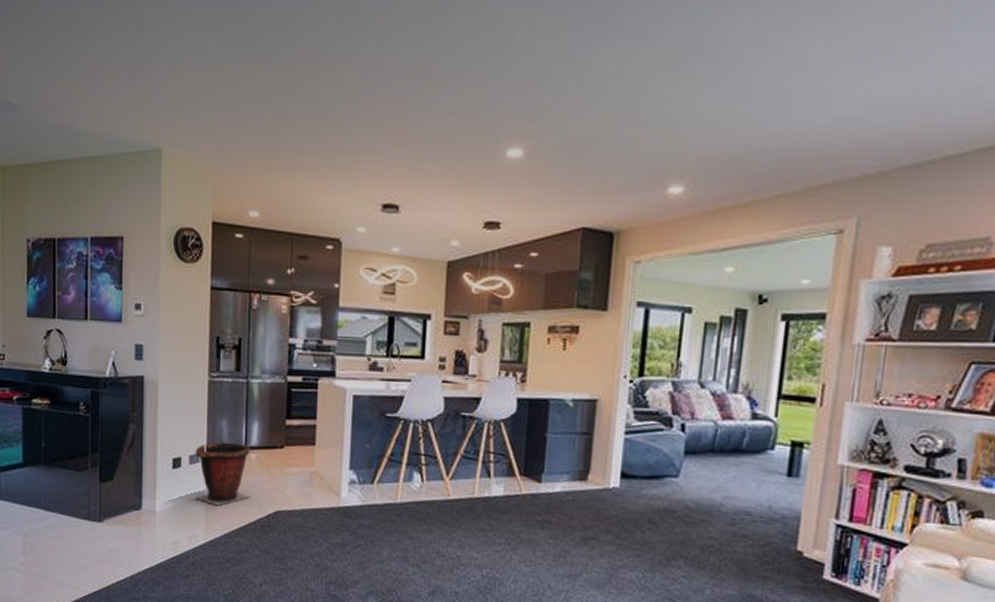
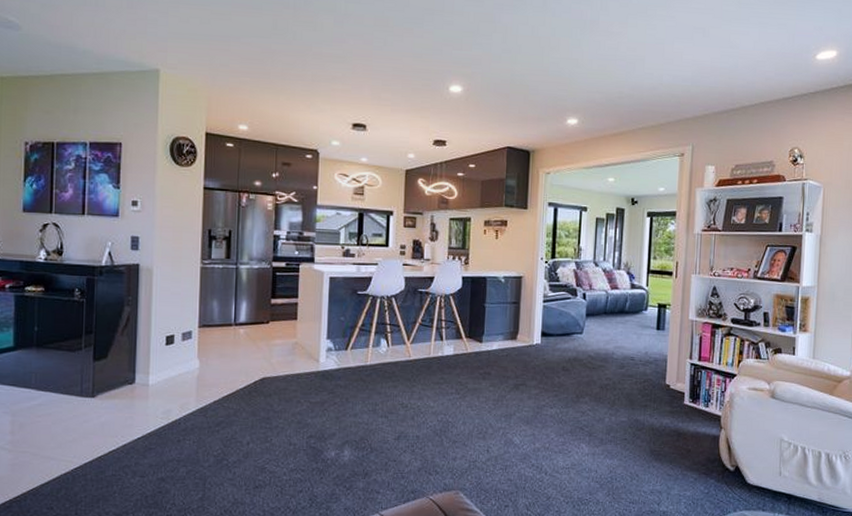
waste bin: present [195,442,250,505] -> none [187,320,239,376]

